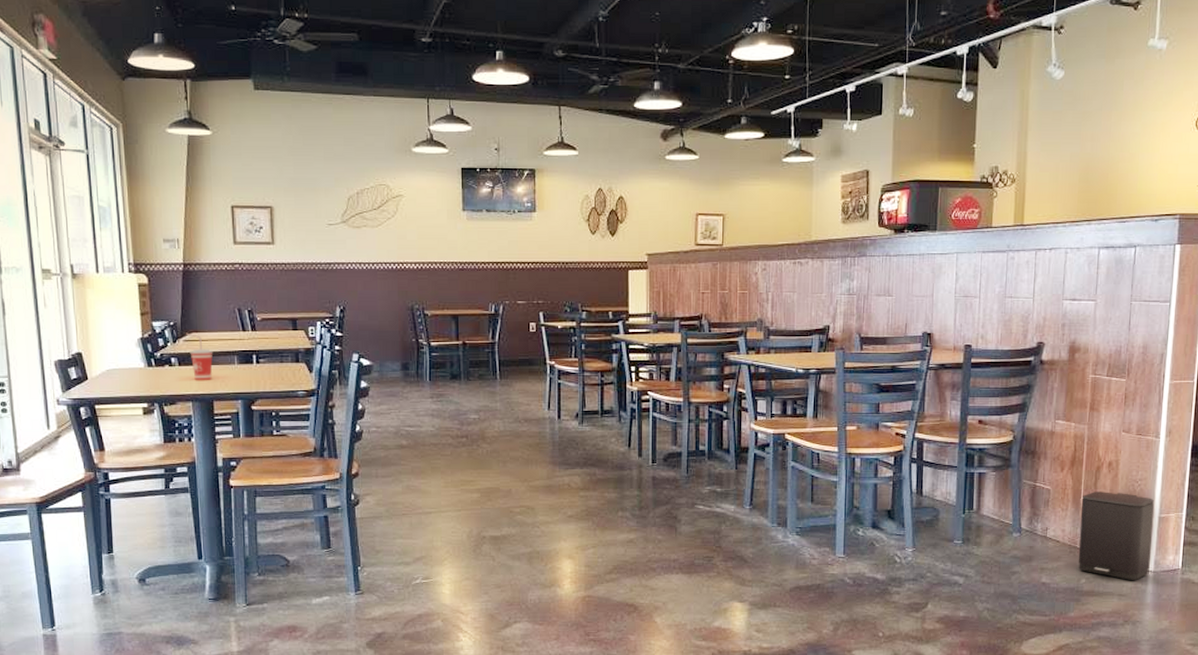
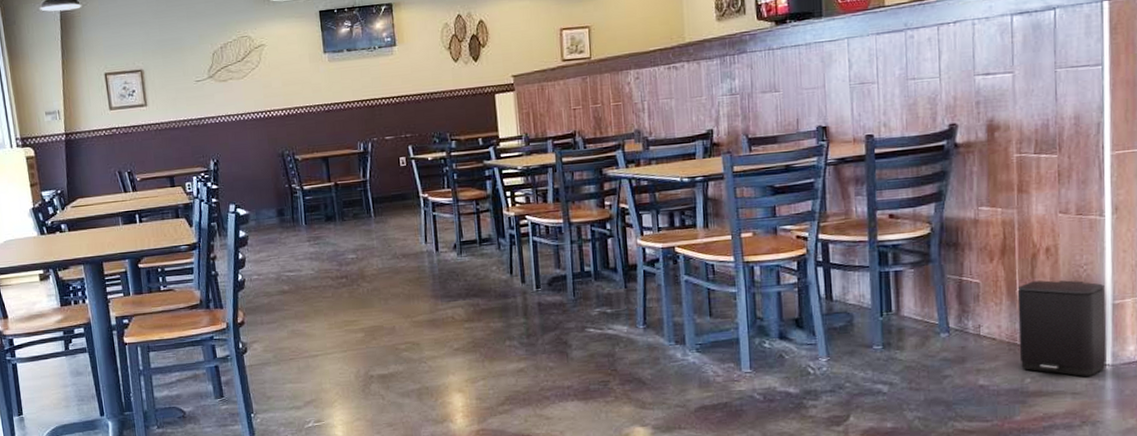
beverage cup: present [185,332,213,381] -> none [72,199,100,245]

